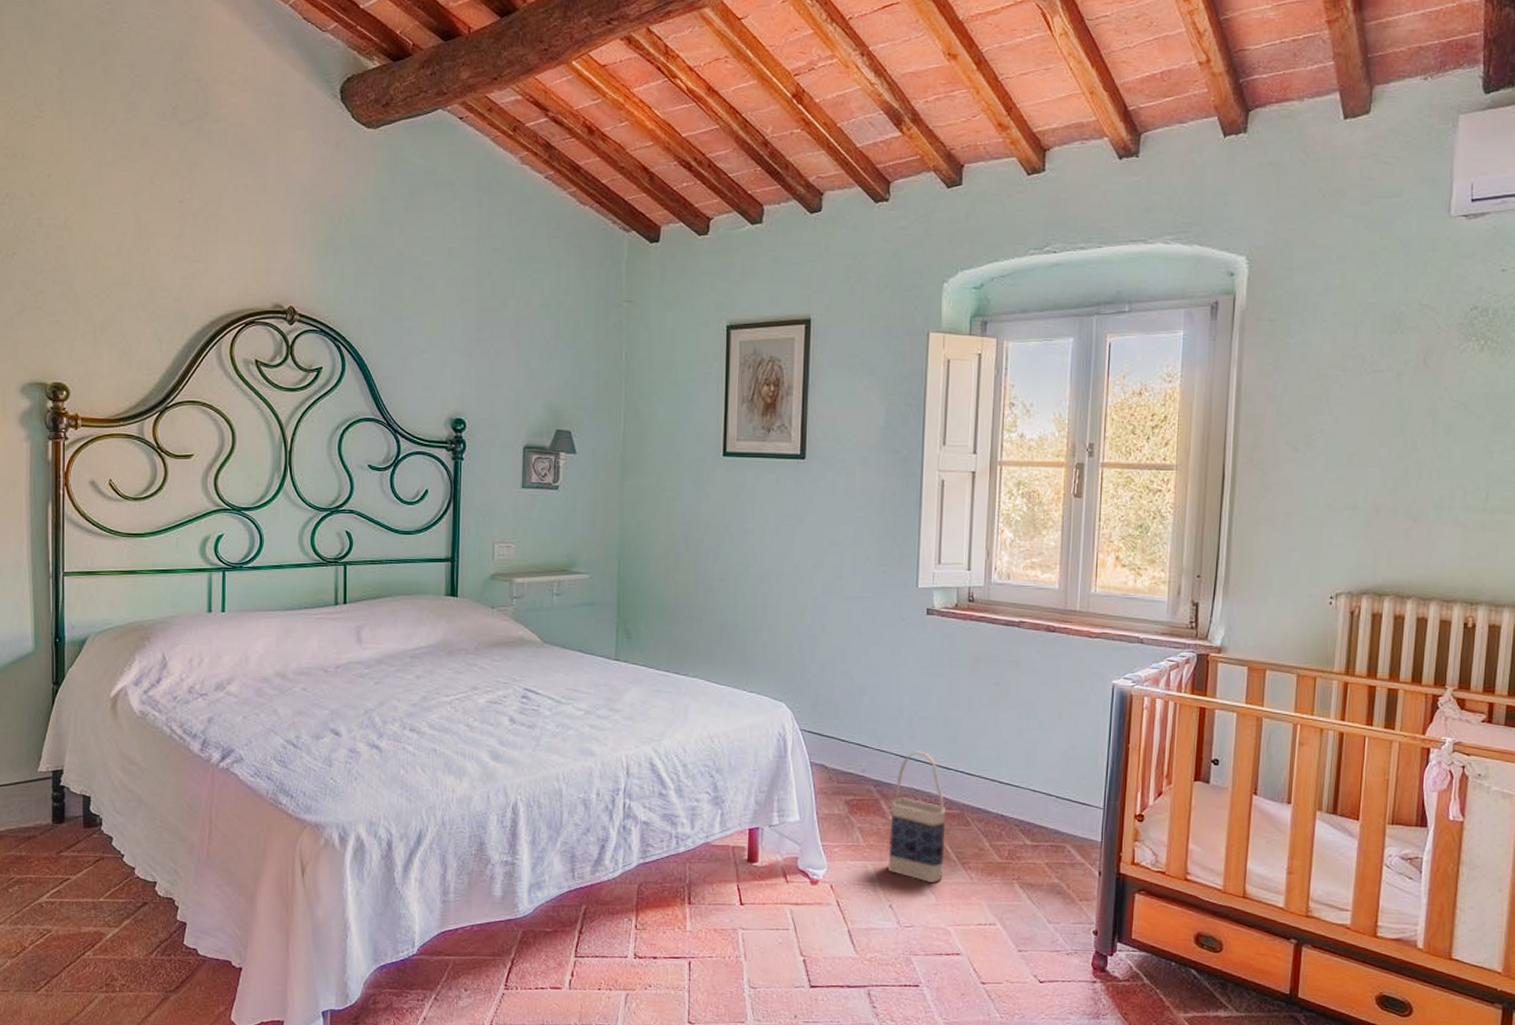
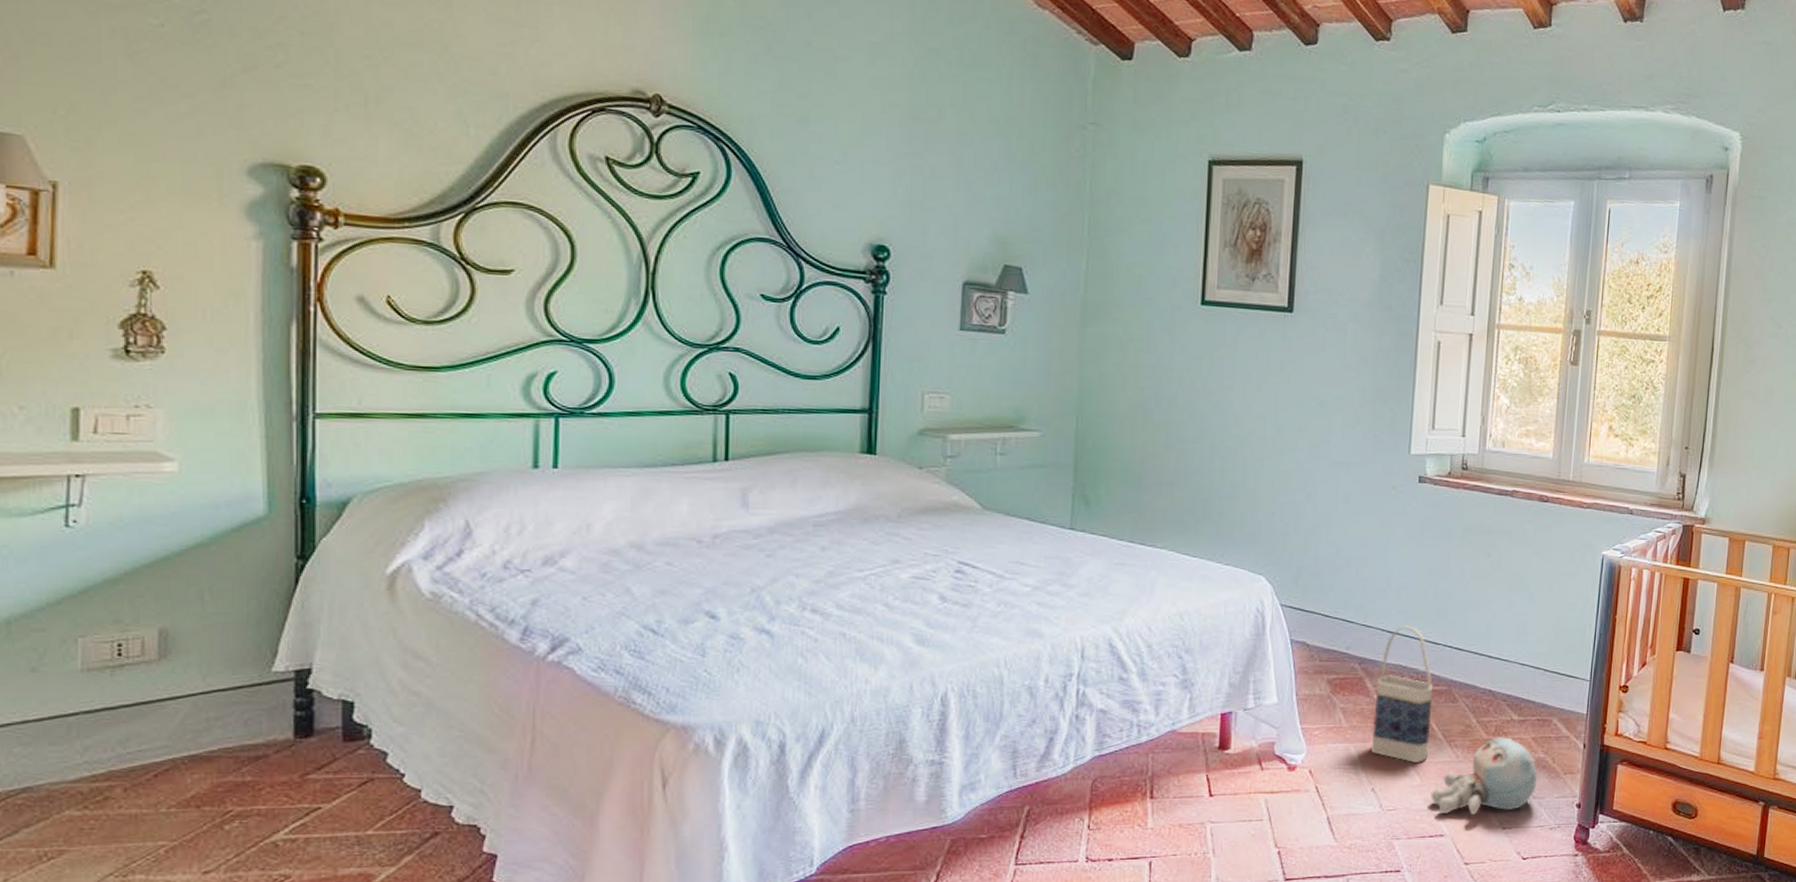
plush toy: none [946,860,1053,935] -> present [1431,736,1538,814]

